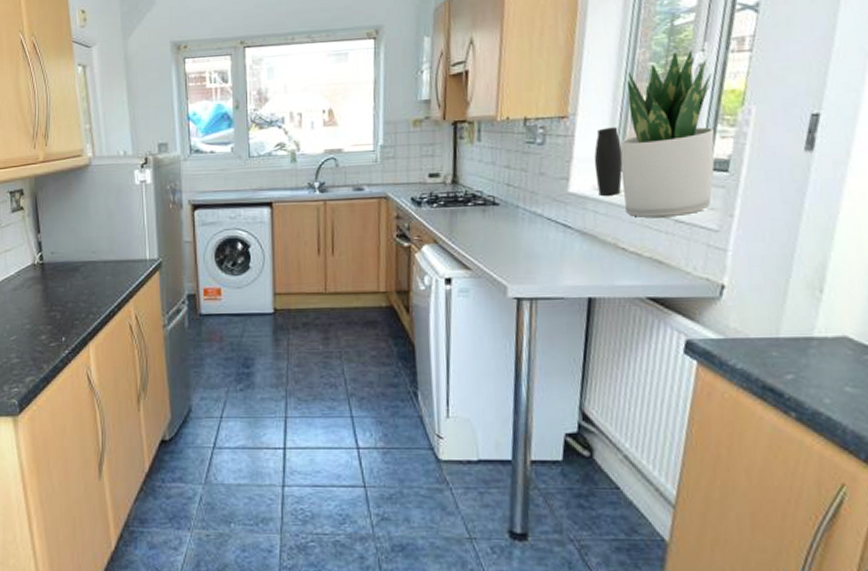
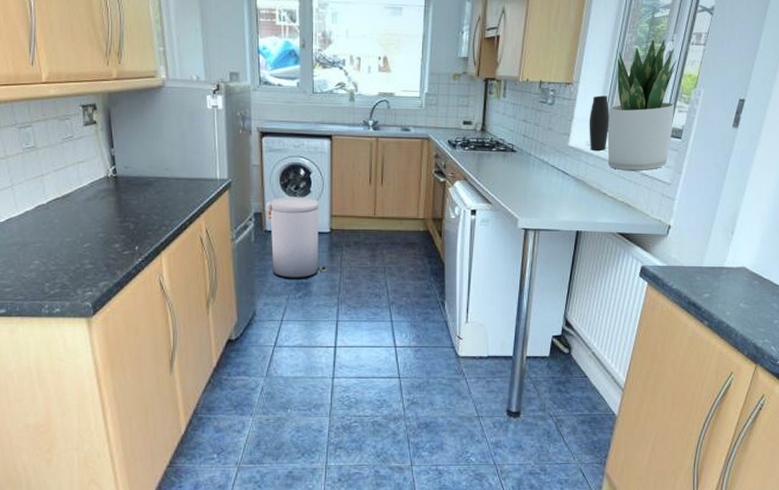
pedal bin: none [199,274,273,369] -> present [265,196,328,279]

